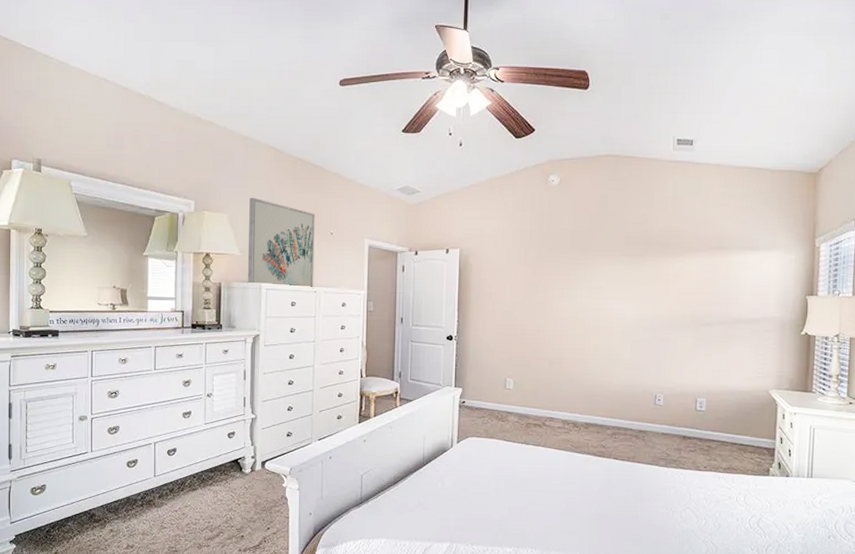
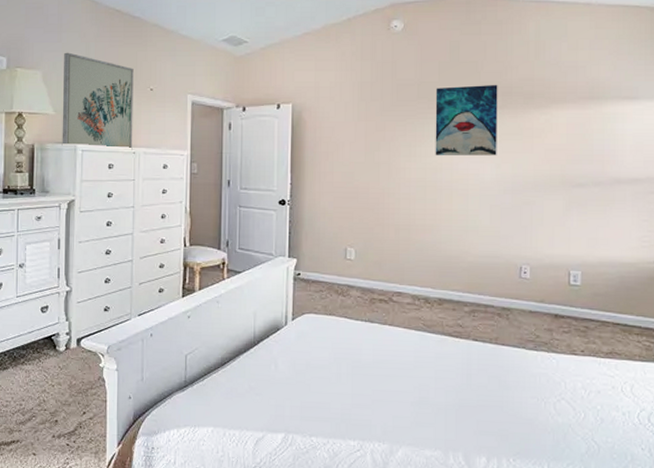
wall art: none [585,234,640,298] -> present [435,84,498,156]

